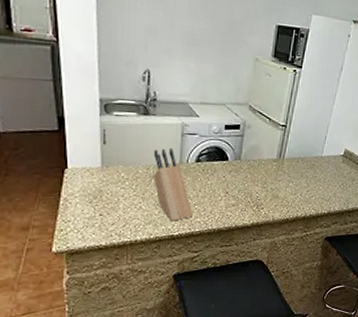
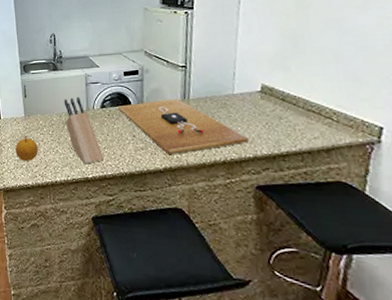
fruit: none [86,190,117,220] -> present [15,136,38,162]
cutting board: none [213,157,327,212] -> present [117,99,249,155]

